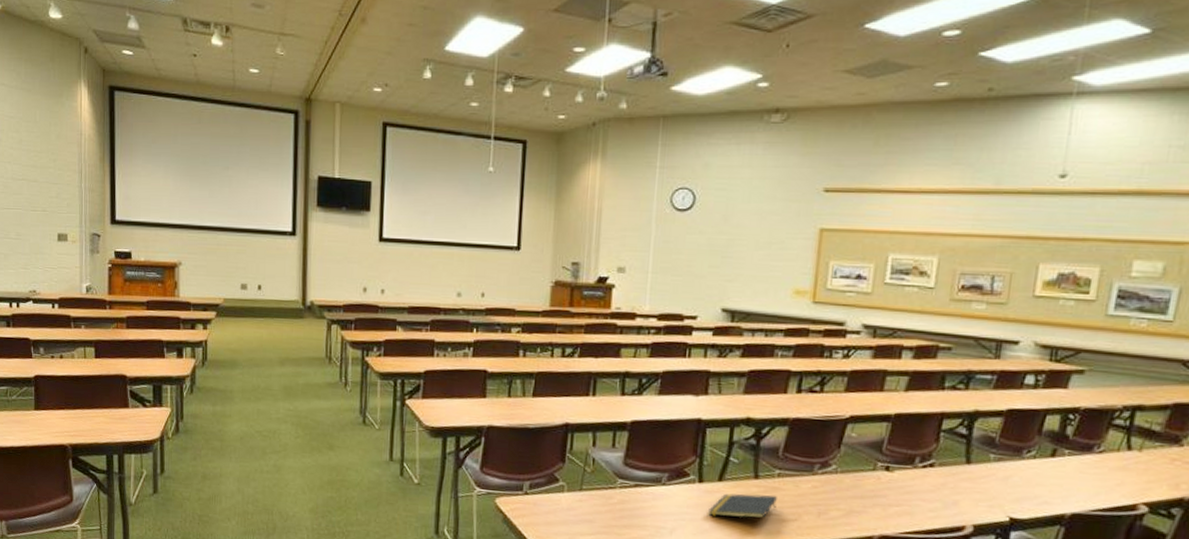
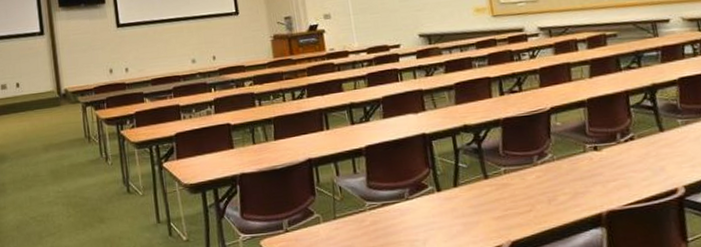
notepad: present [708,493,777,519] -> none [452,191,510,221]

